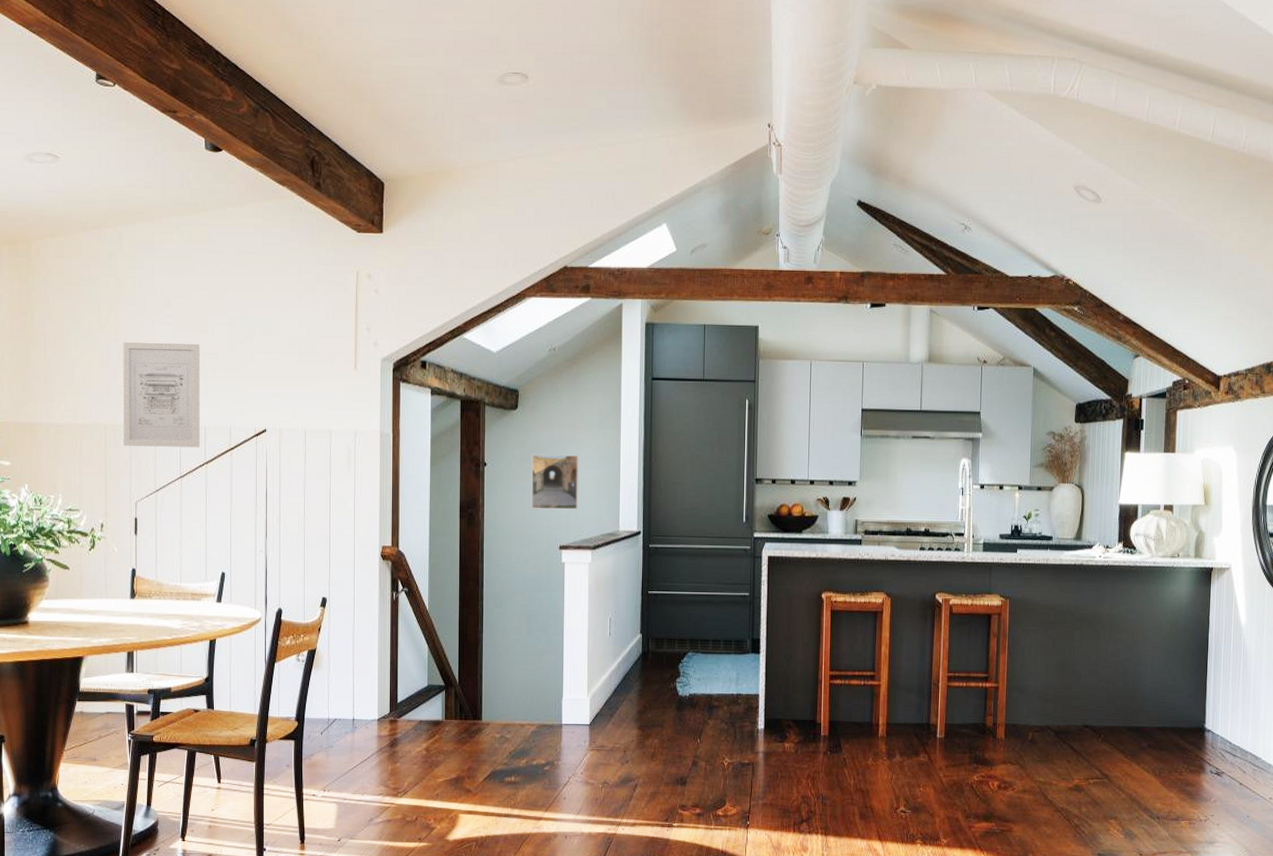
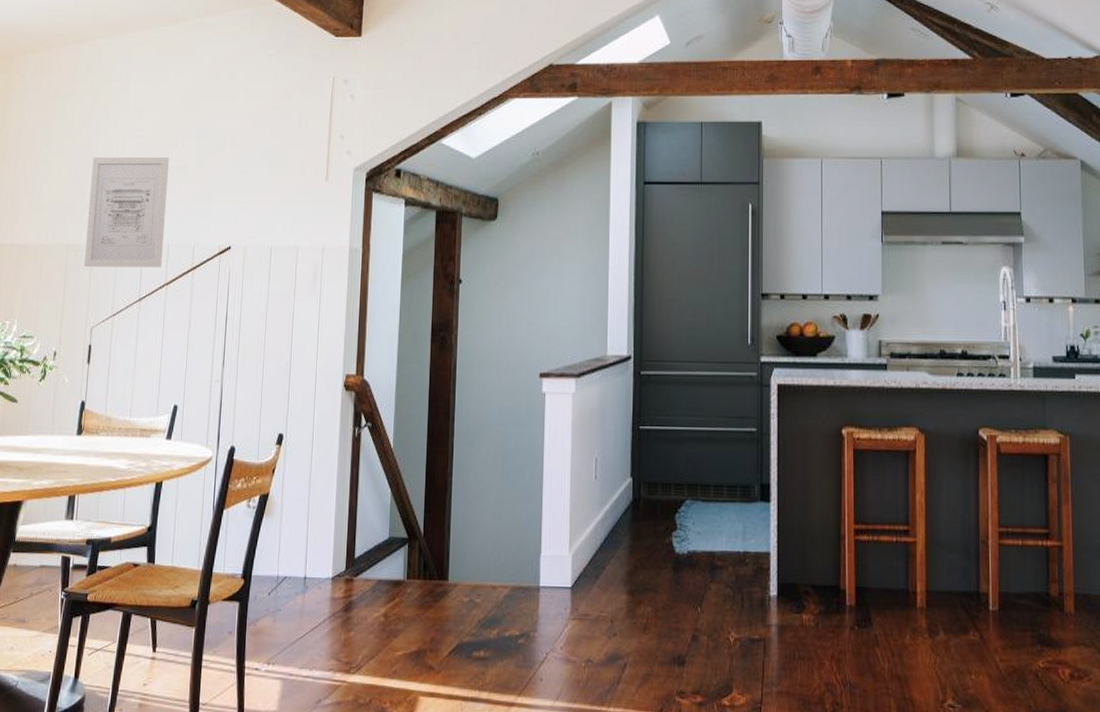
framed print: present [531,455,579,510] -> none [509,270,563,332]

